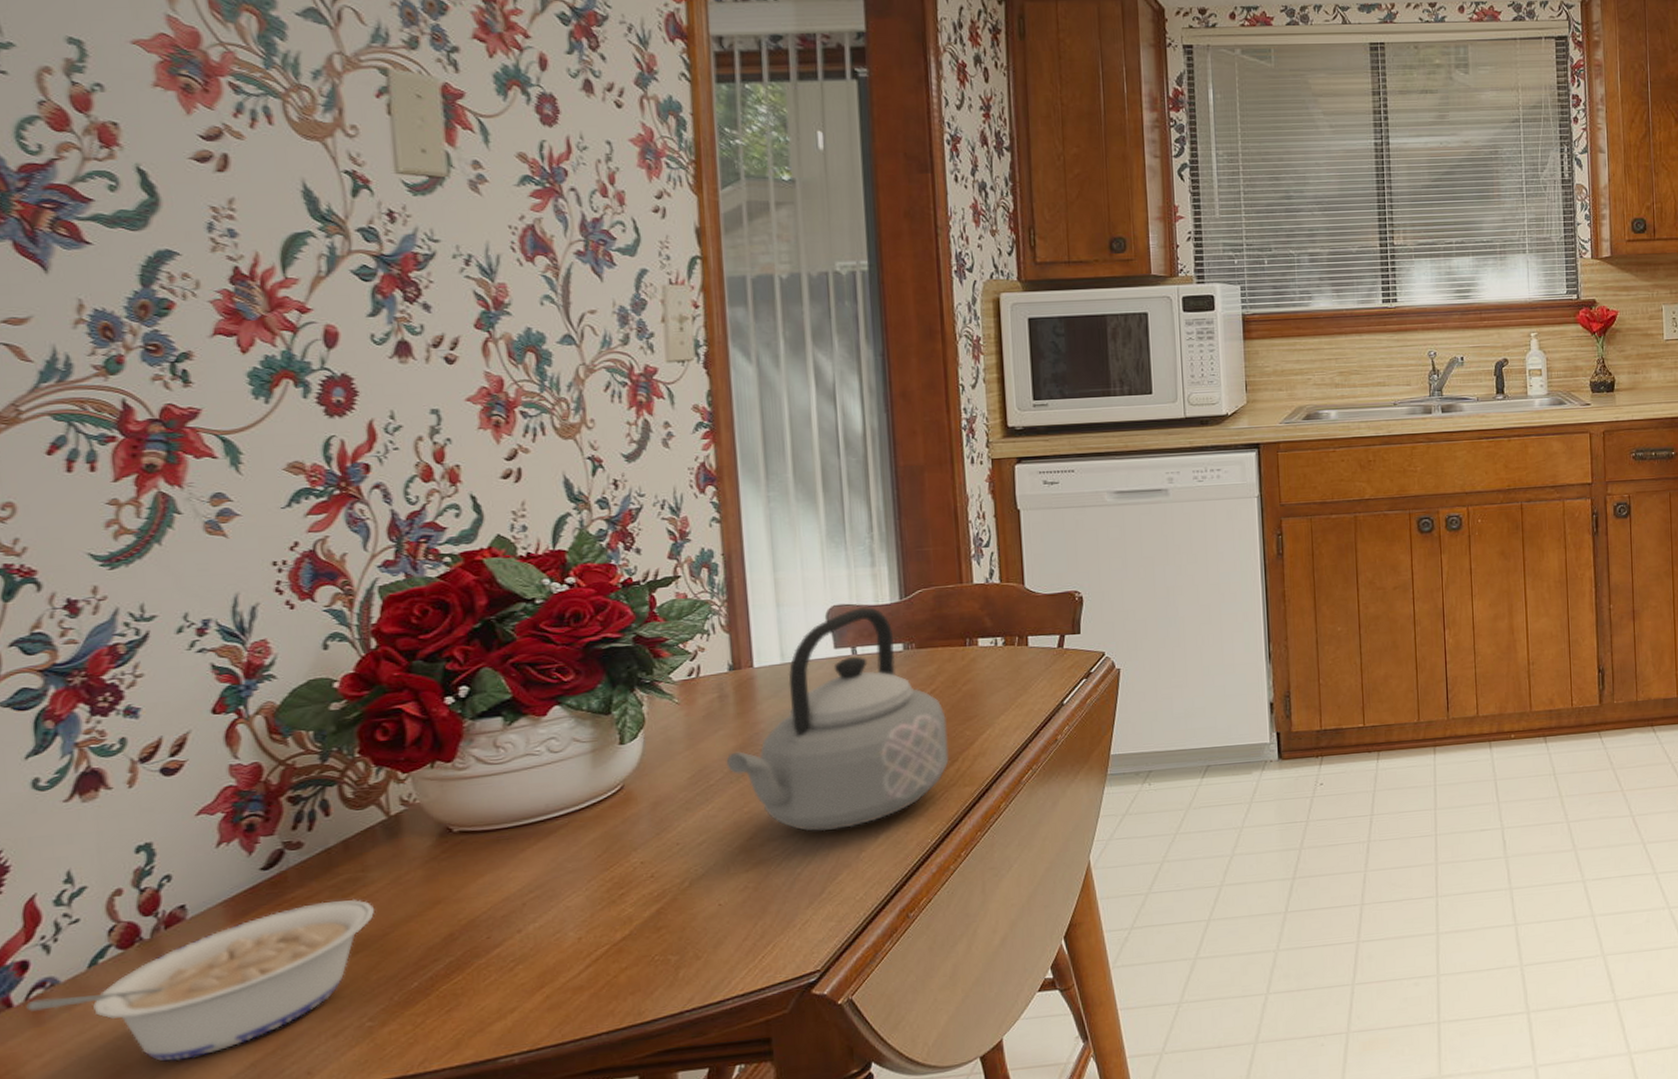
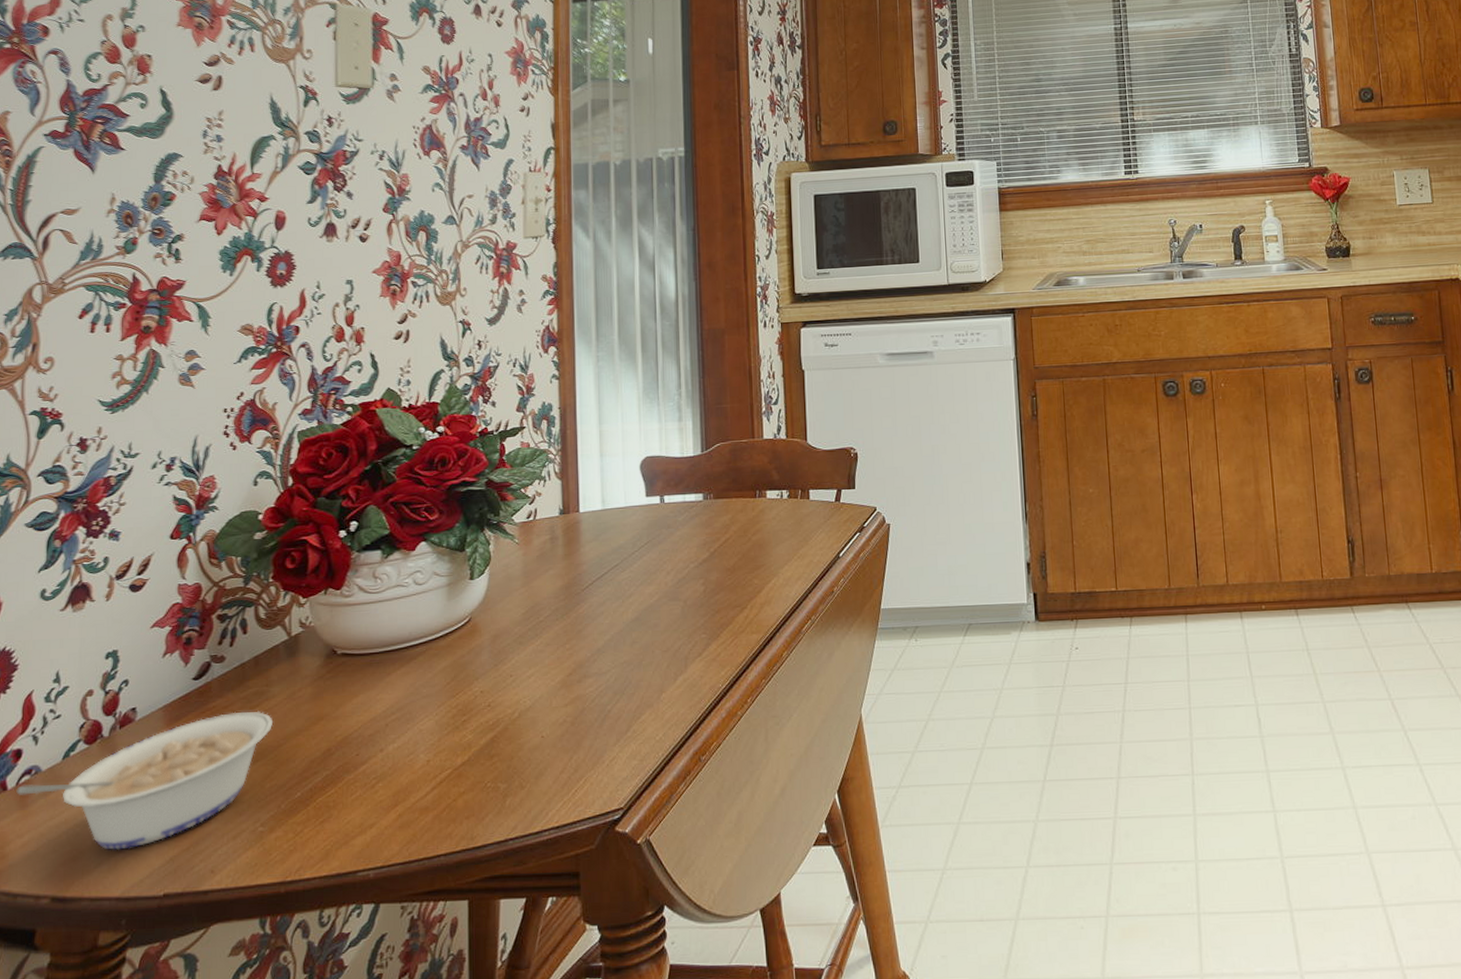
teapot: present [726,607,949,832] -> none [554,459,739,671]

